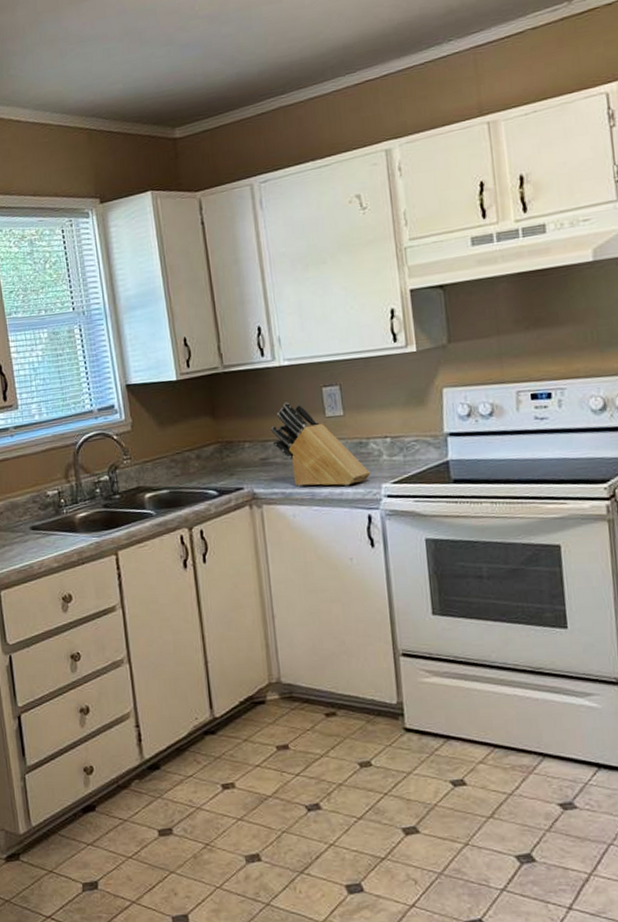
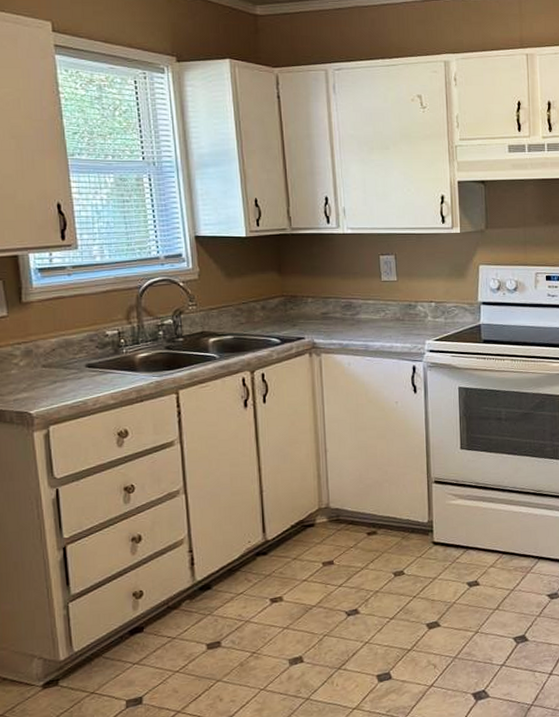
knife block: present [271,402,371,487] -> none [332,265,417,341]

